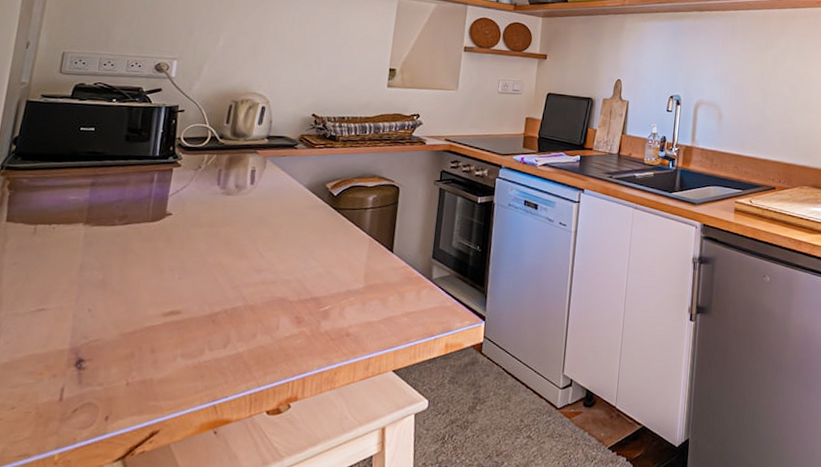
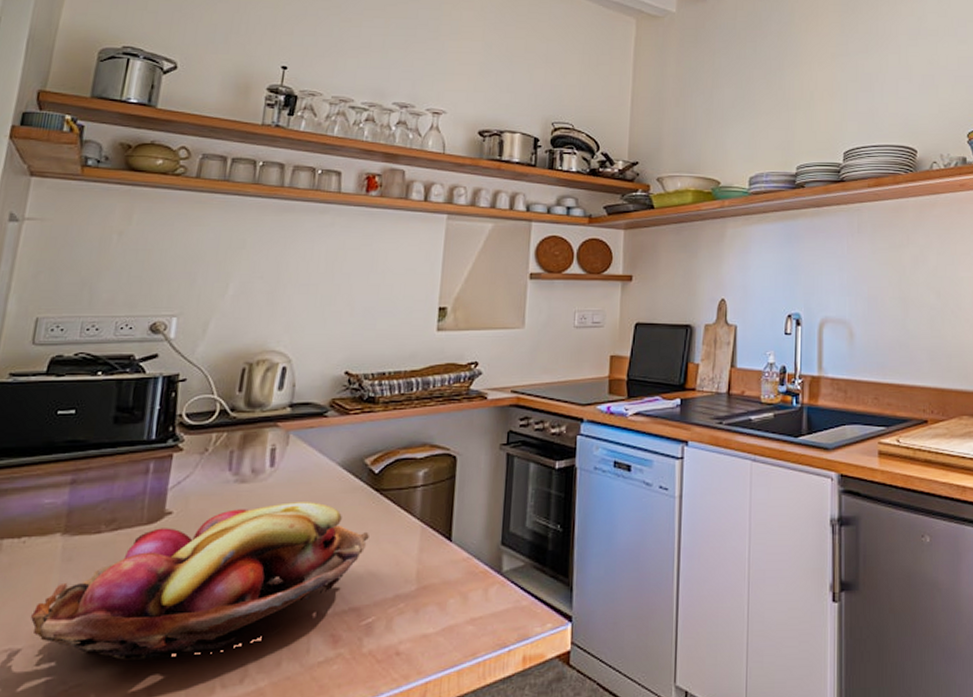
fruit basket: none [59,213,328,325] -> present [30,502,369,660]

